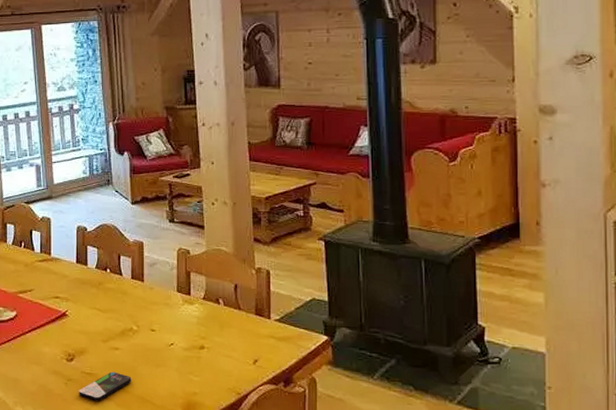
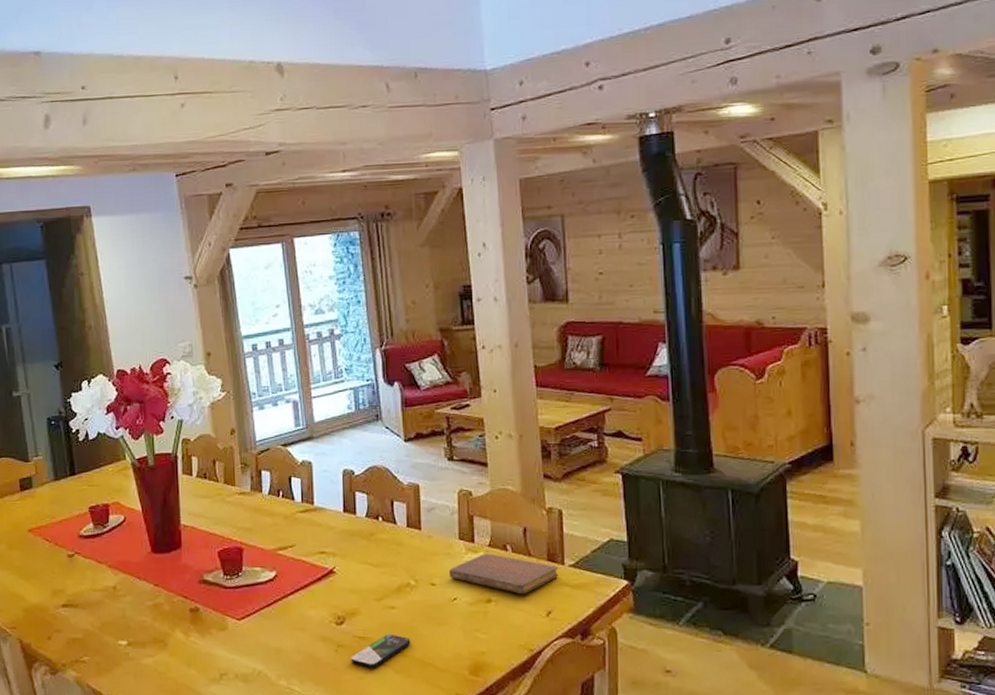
notebook: none [167,306,264,344] -> present [448,554,558,595]

